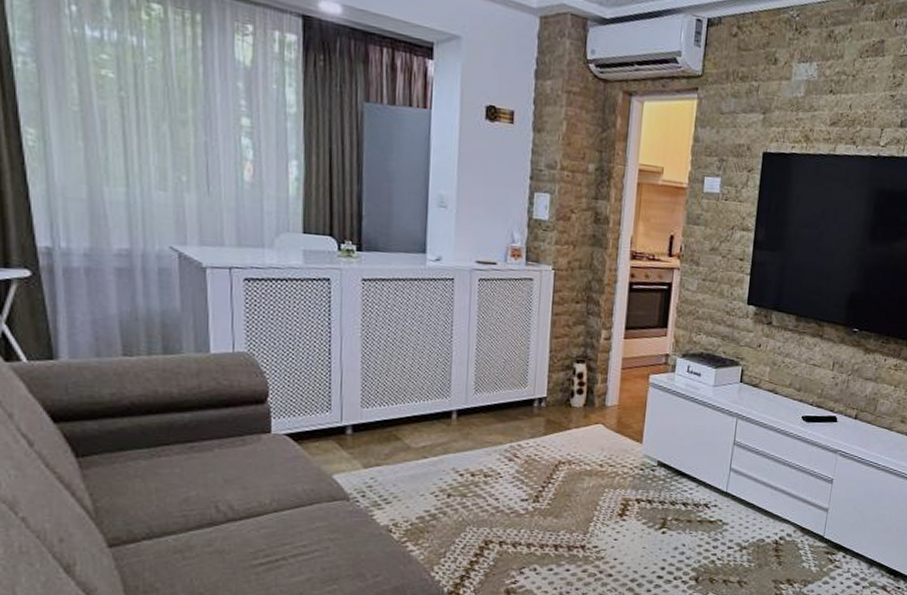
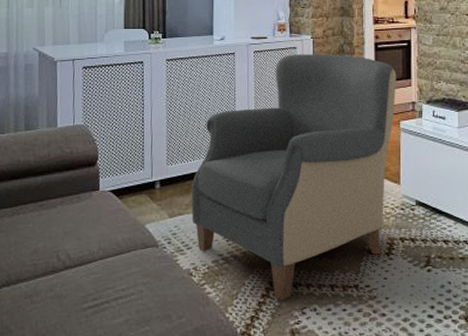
chair: none [392,286,651,560] -> present [191,54,397,301]

